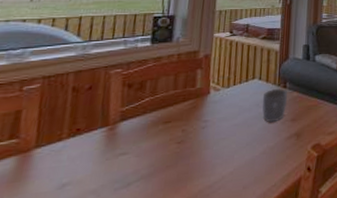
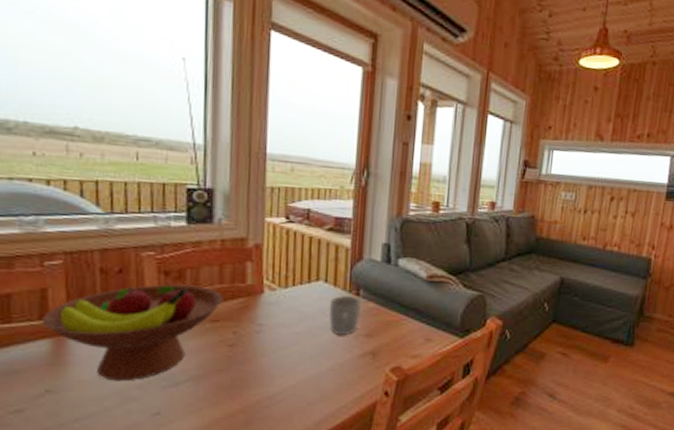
fruit bowl: none [11,93,177,190] -> present [42,284,224,382]

